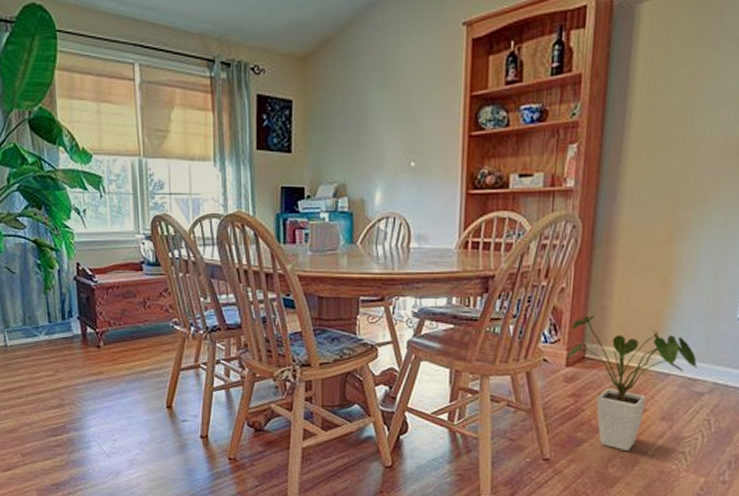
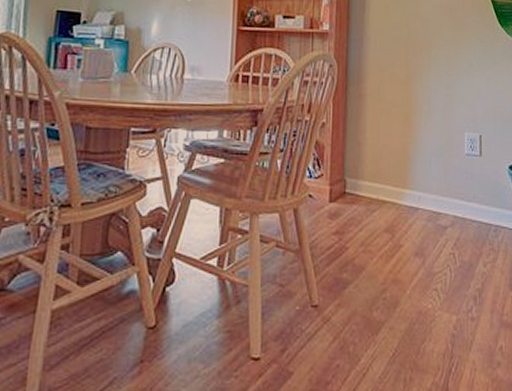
house plant: present [565,315,698,452] -> none [329,150,440,292]

